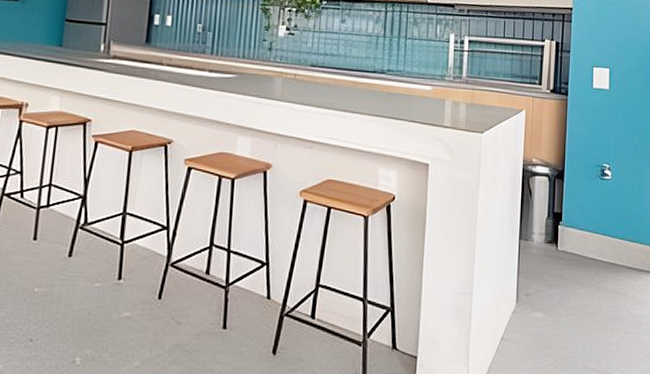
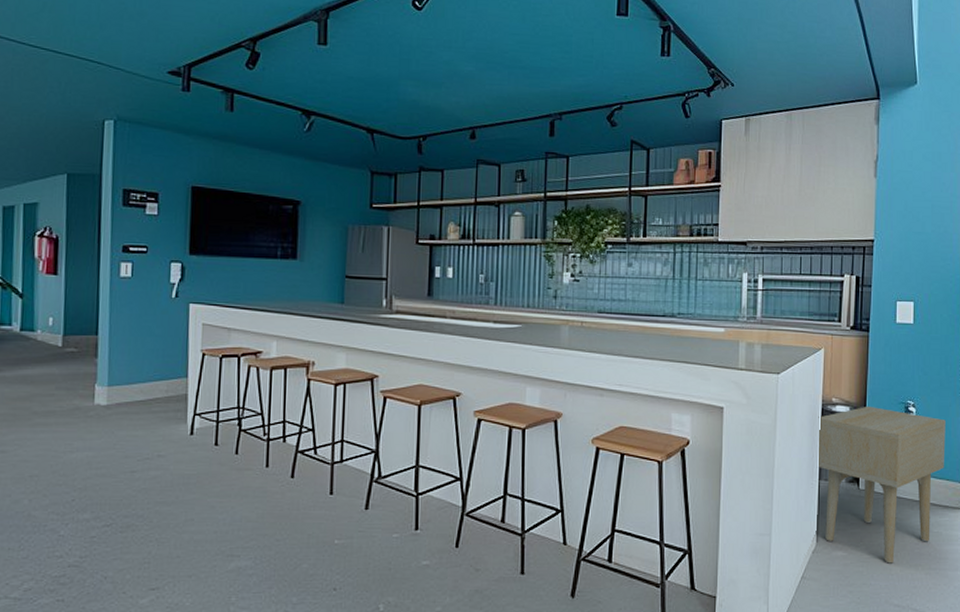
side table: none [519,167,639,326] -> present [818,406,946,564]

